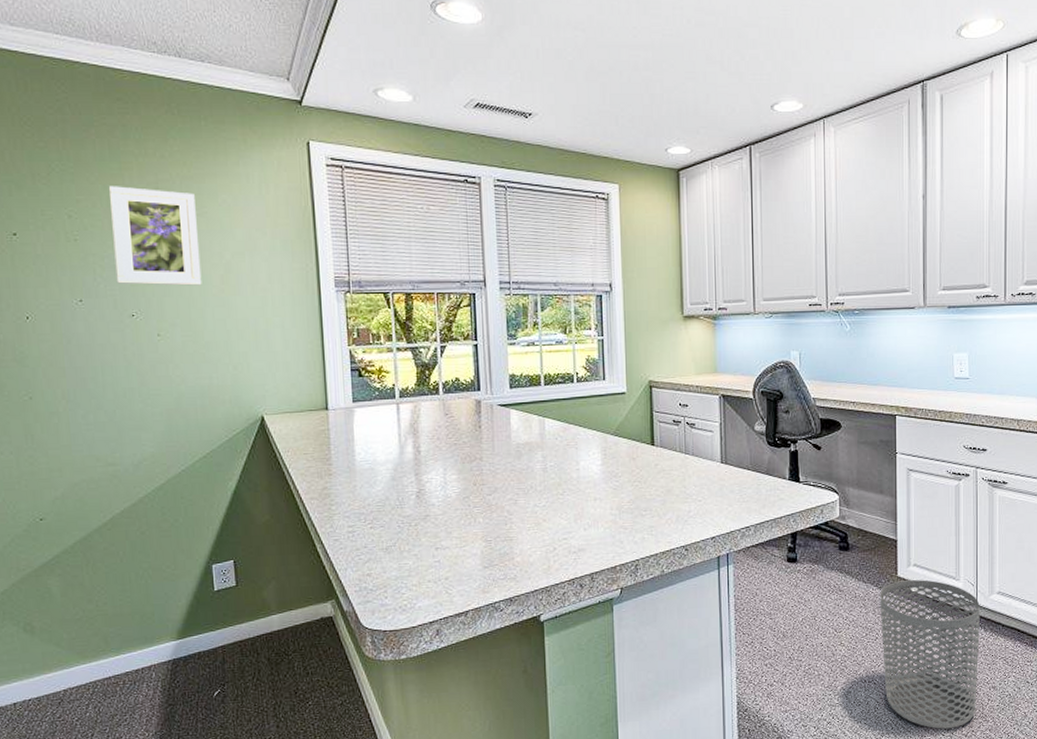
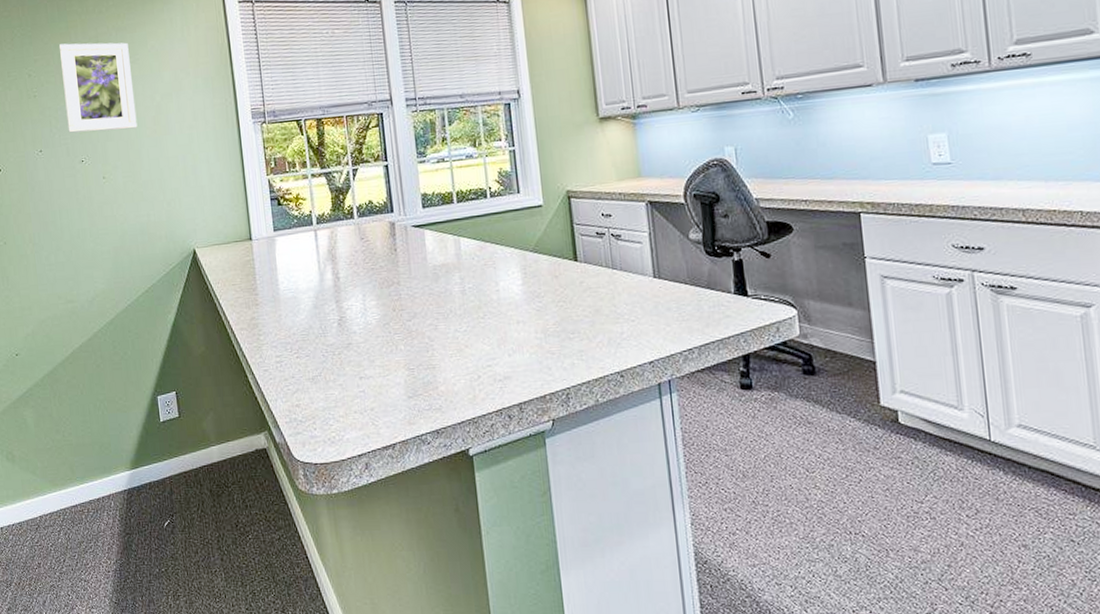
waste bin: present [880,580,980,729] -> none [859,409,1003,596]

